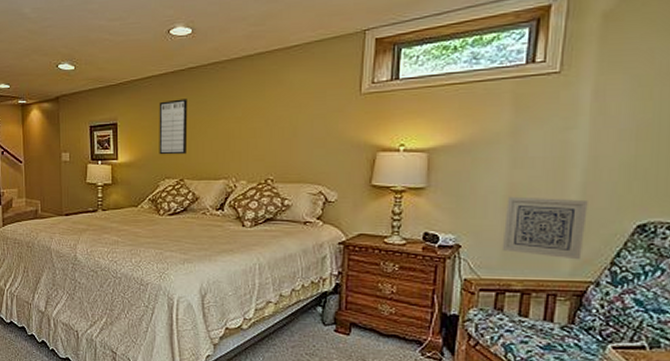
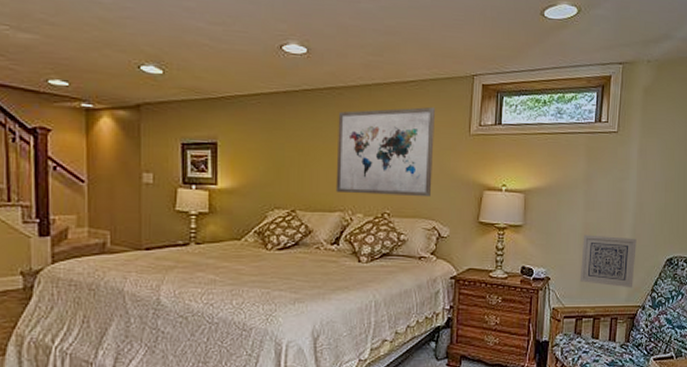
writing board: present [159,99,188,155] -> none [267,122,301,183]
wall art: none [220,69,321,162] -> present [335,106,435,197]

